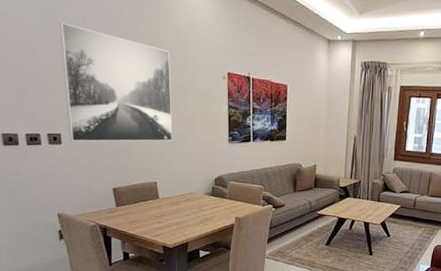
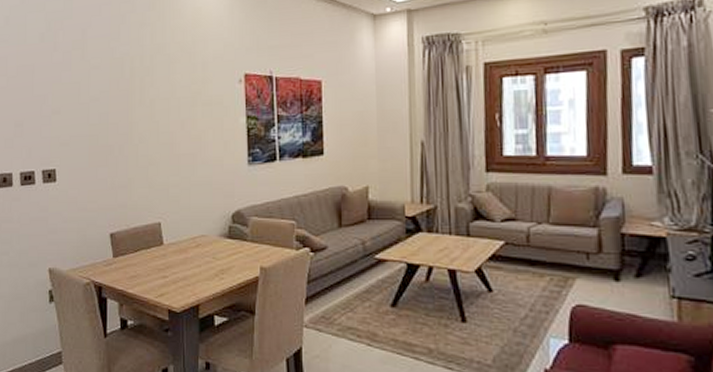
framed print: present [59,22,173,142] -> none [59,41,180,178]

